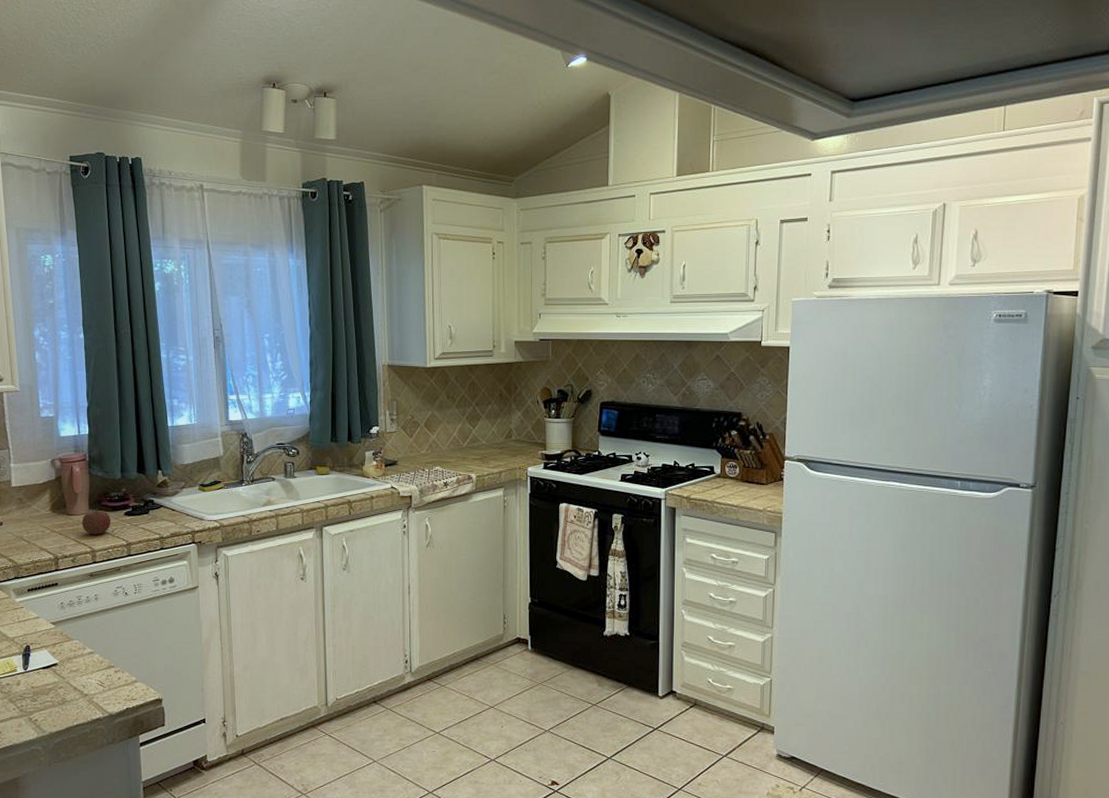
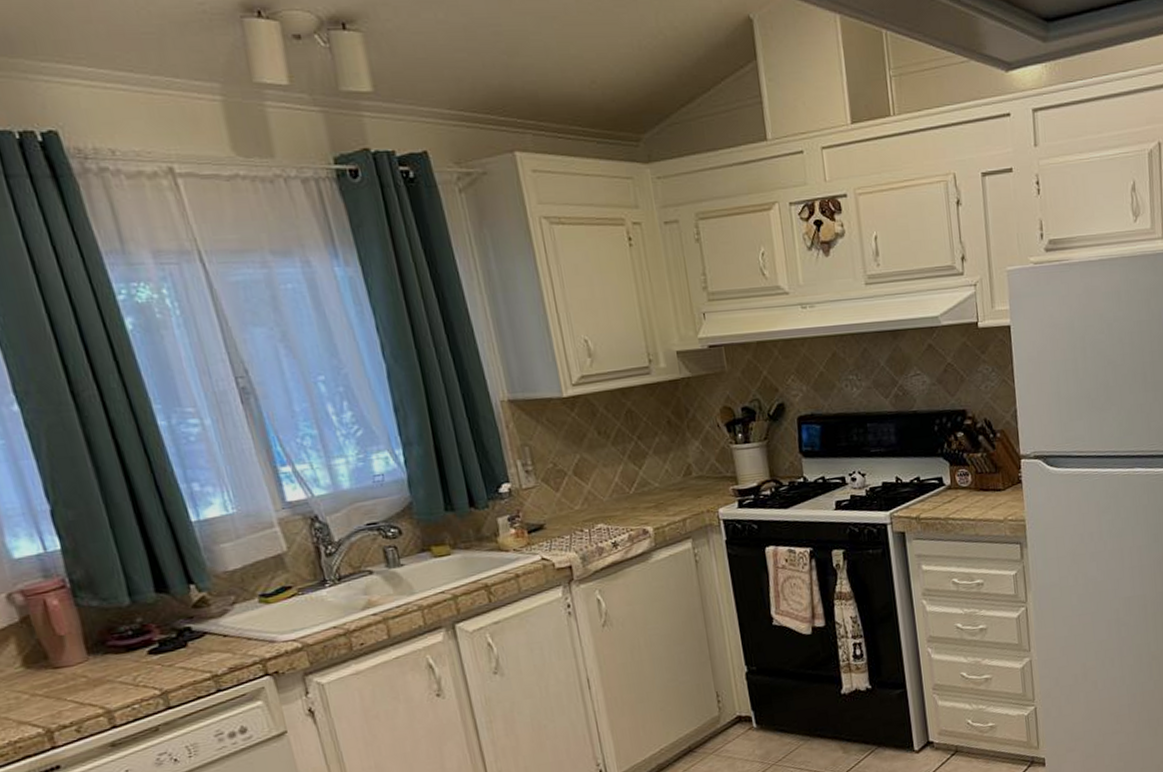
apple: present [82,509,111,535] -> none [79,653,129,691]

